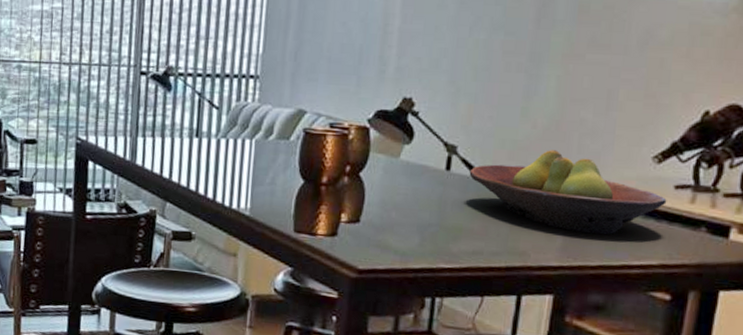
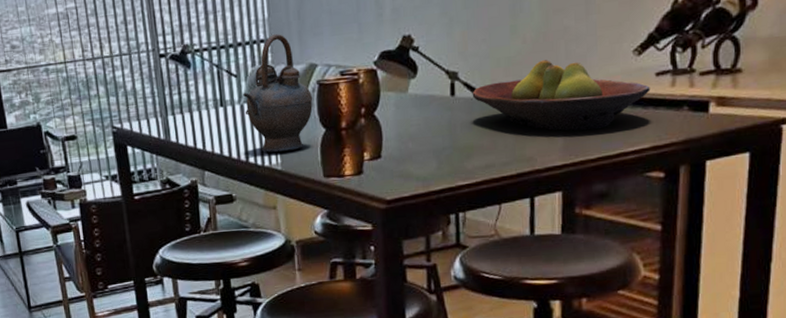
teapot: none [221,72,296,198] -> present [243,34,313,153]

